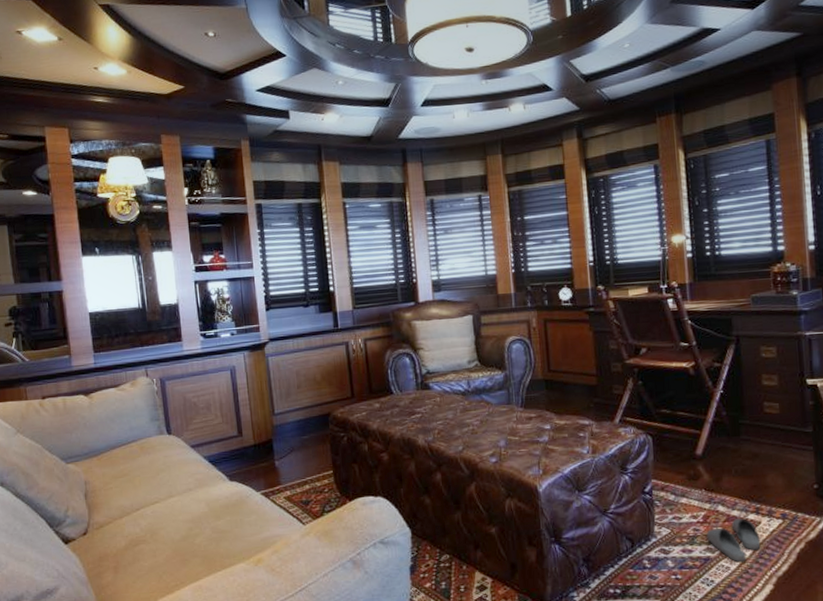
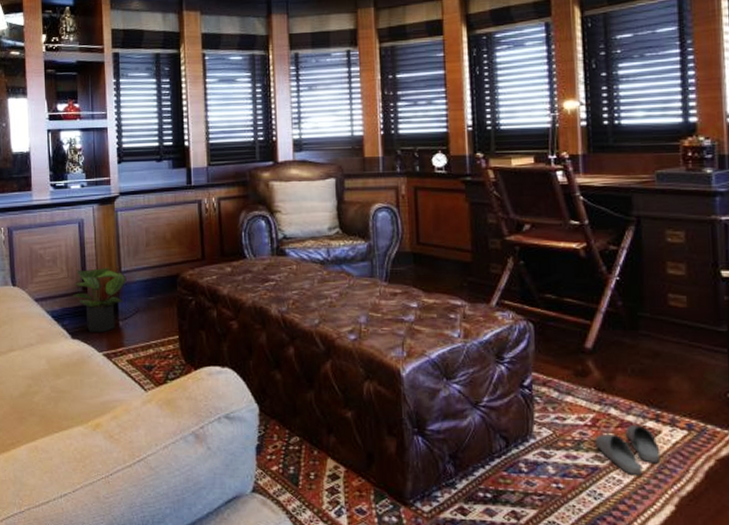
potted plant: none [227,410,280,473] -> present [72,267,127,332]

